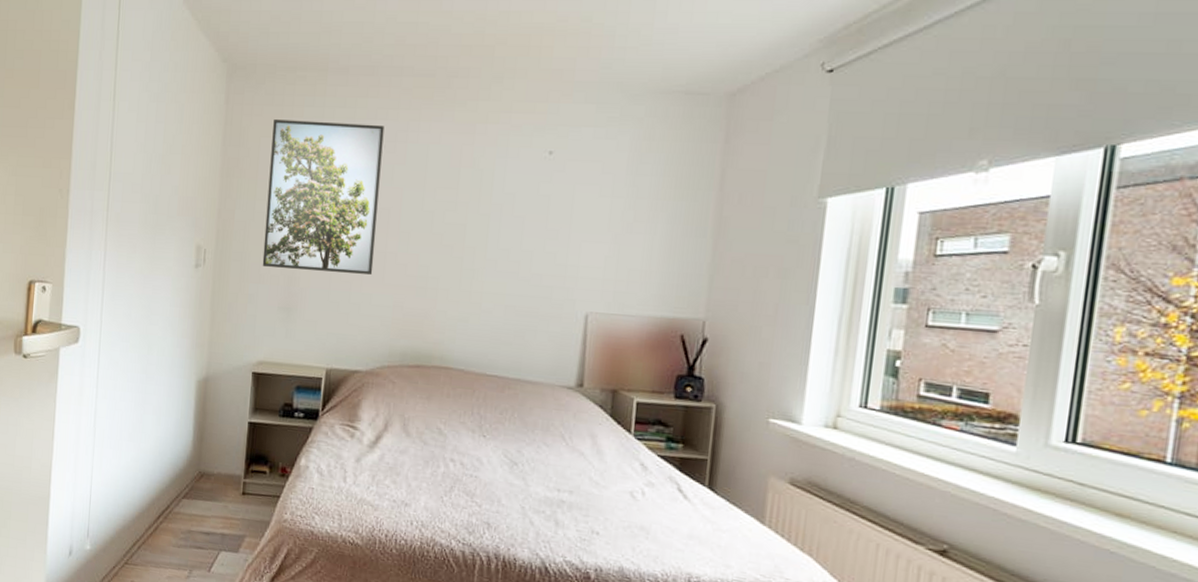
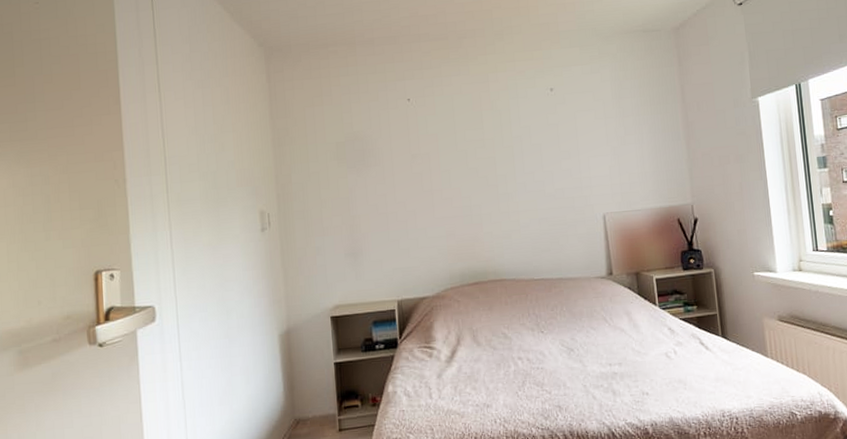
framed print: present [262,119,385,275] -> none [314,84,424,220]

